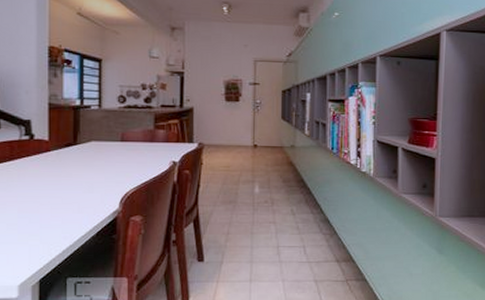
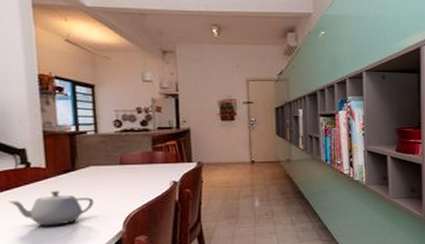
teapot: none [10,163,93,200] -> present [9,190,94,226]

